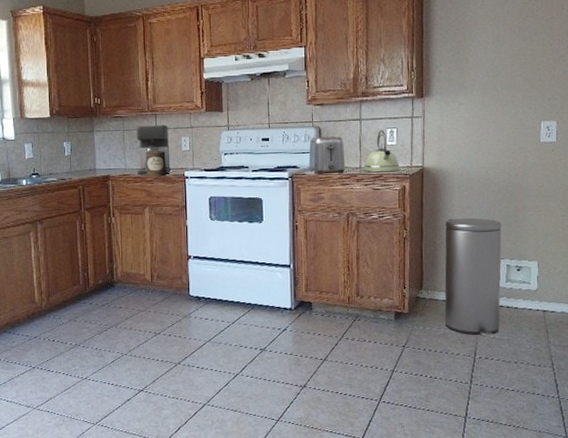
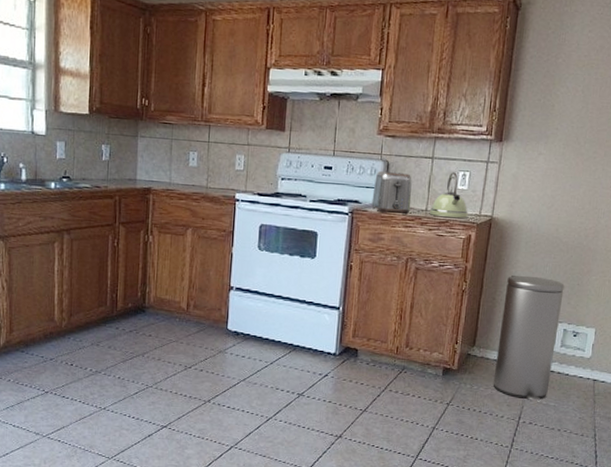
coffee maker: present [137,125,172,175] -> none [182,136,222,194]
canister: present [145,148,166,177] -> none [192,163,217,197]

